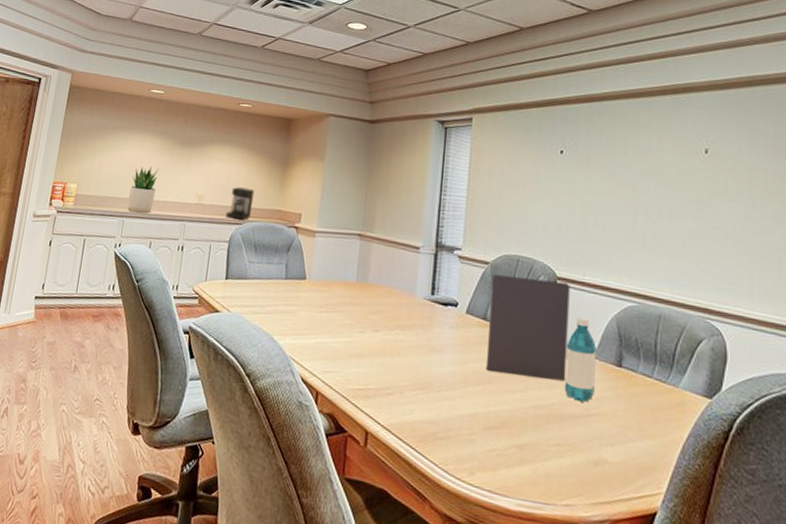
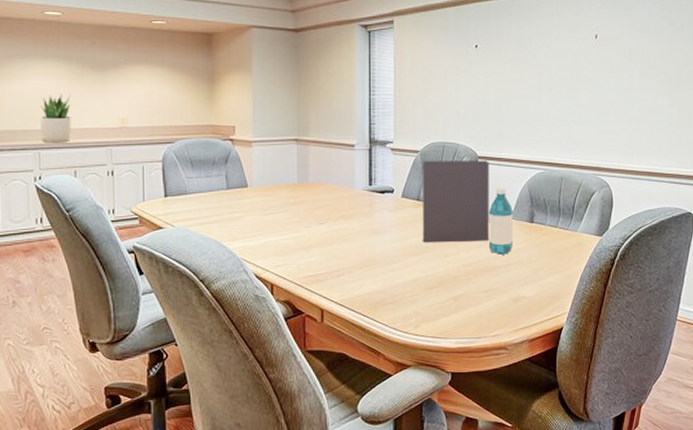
coffee maker: present [226,187,255,220] -> none [155,107,183,138]

